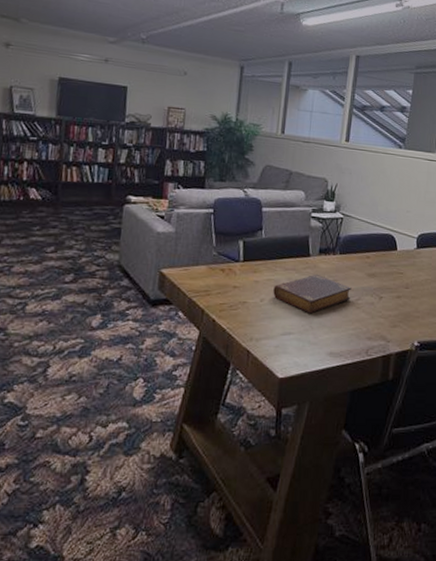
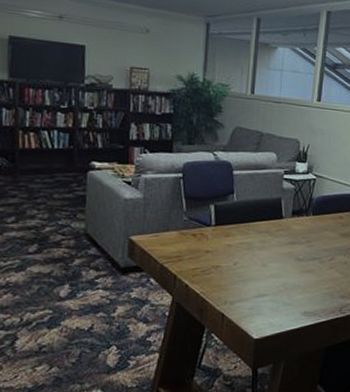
book: present [273,274,352,314] -> none [246,235,325,275]

